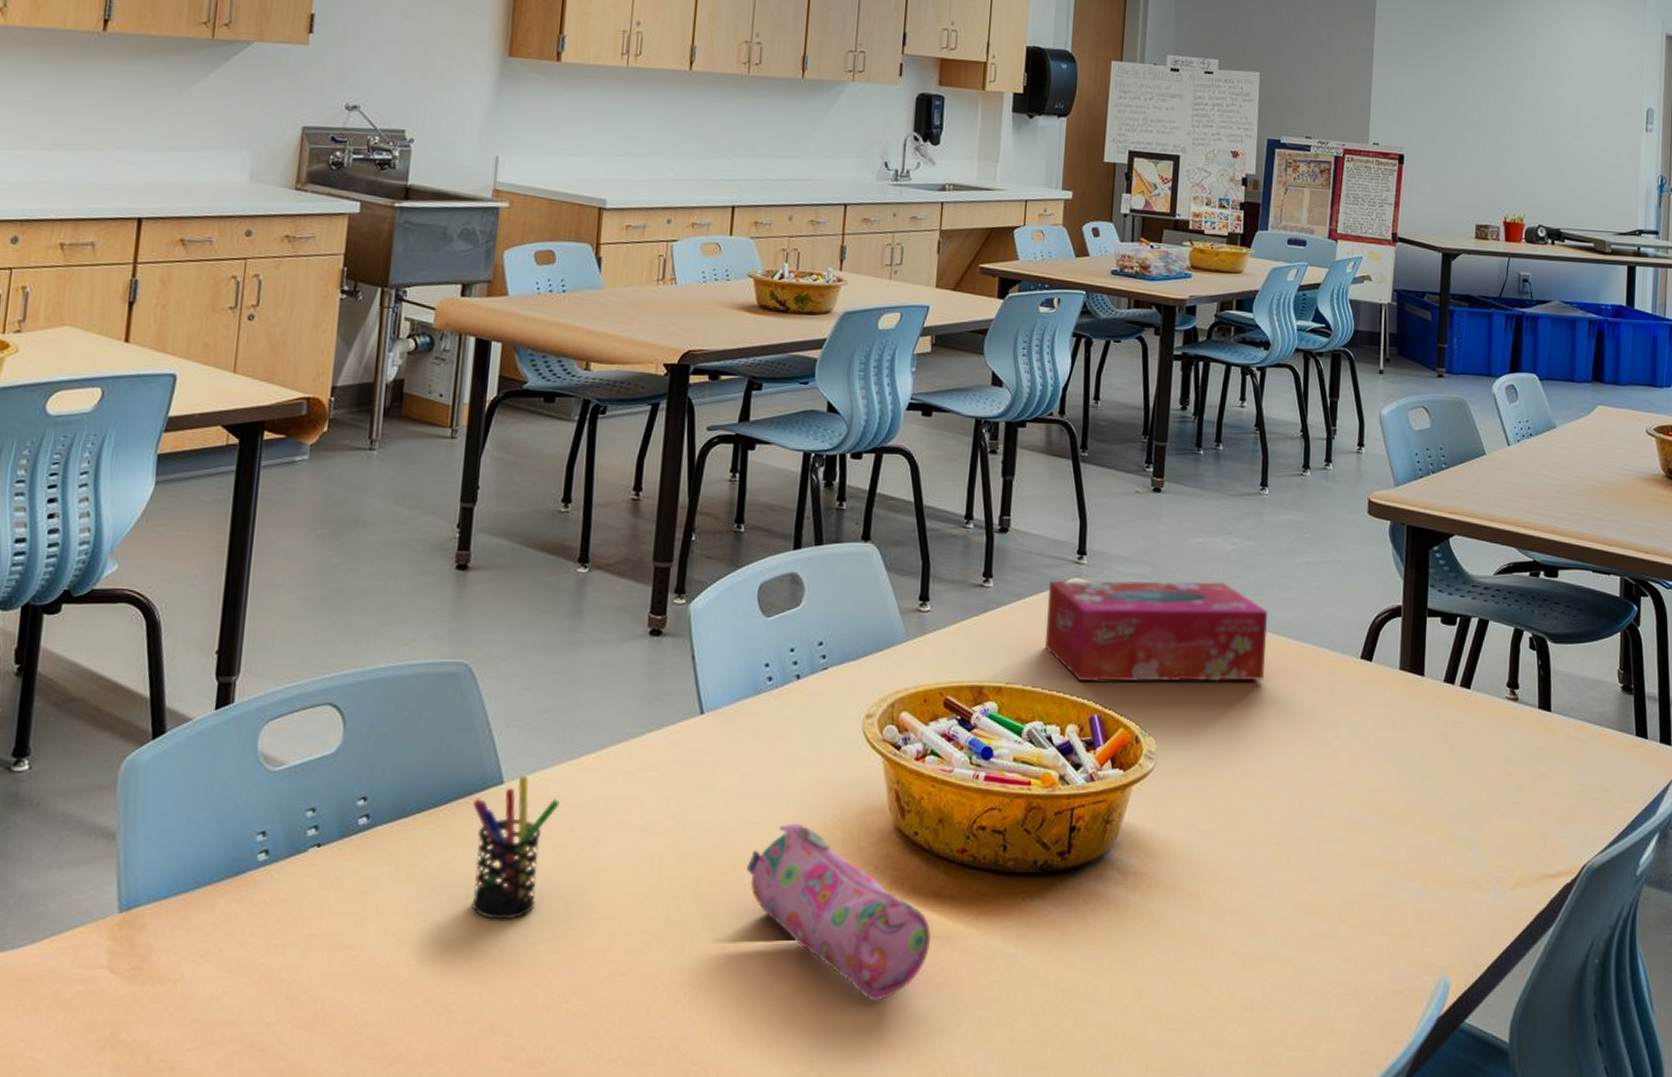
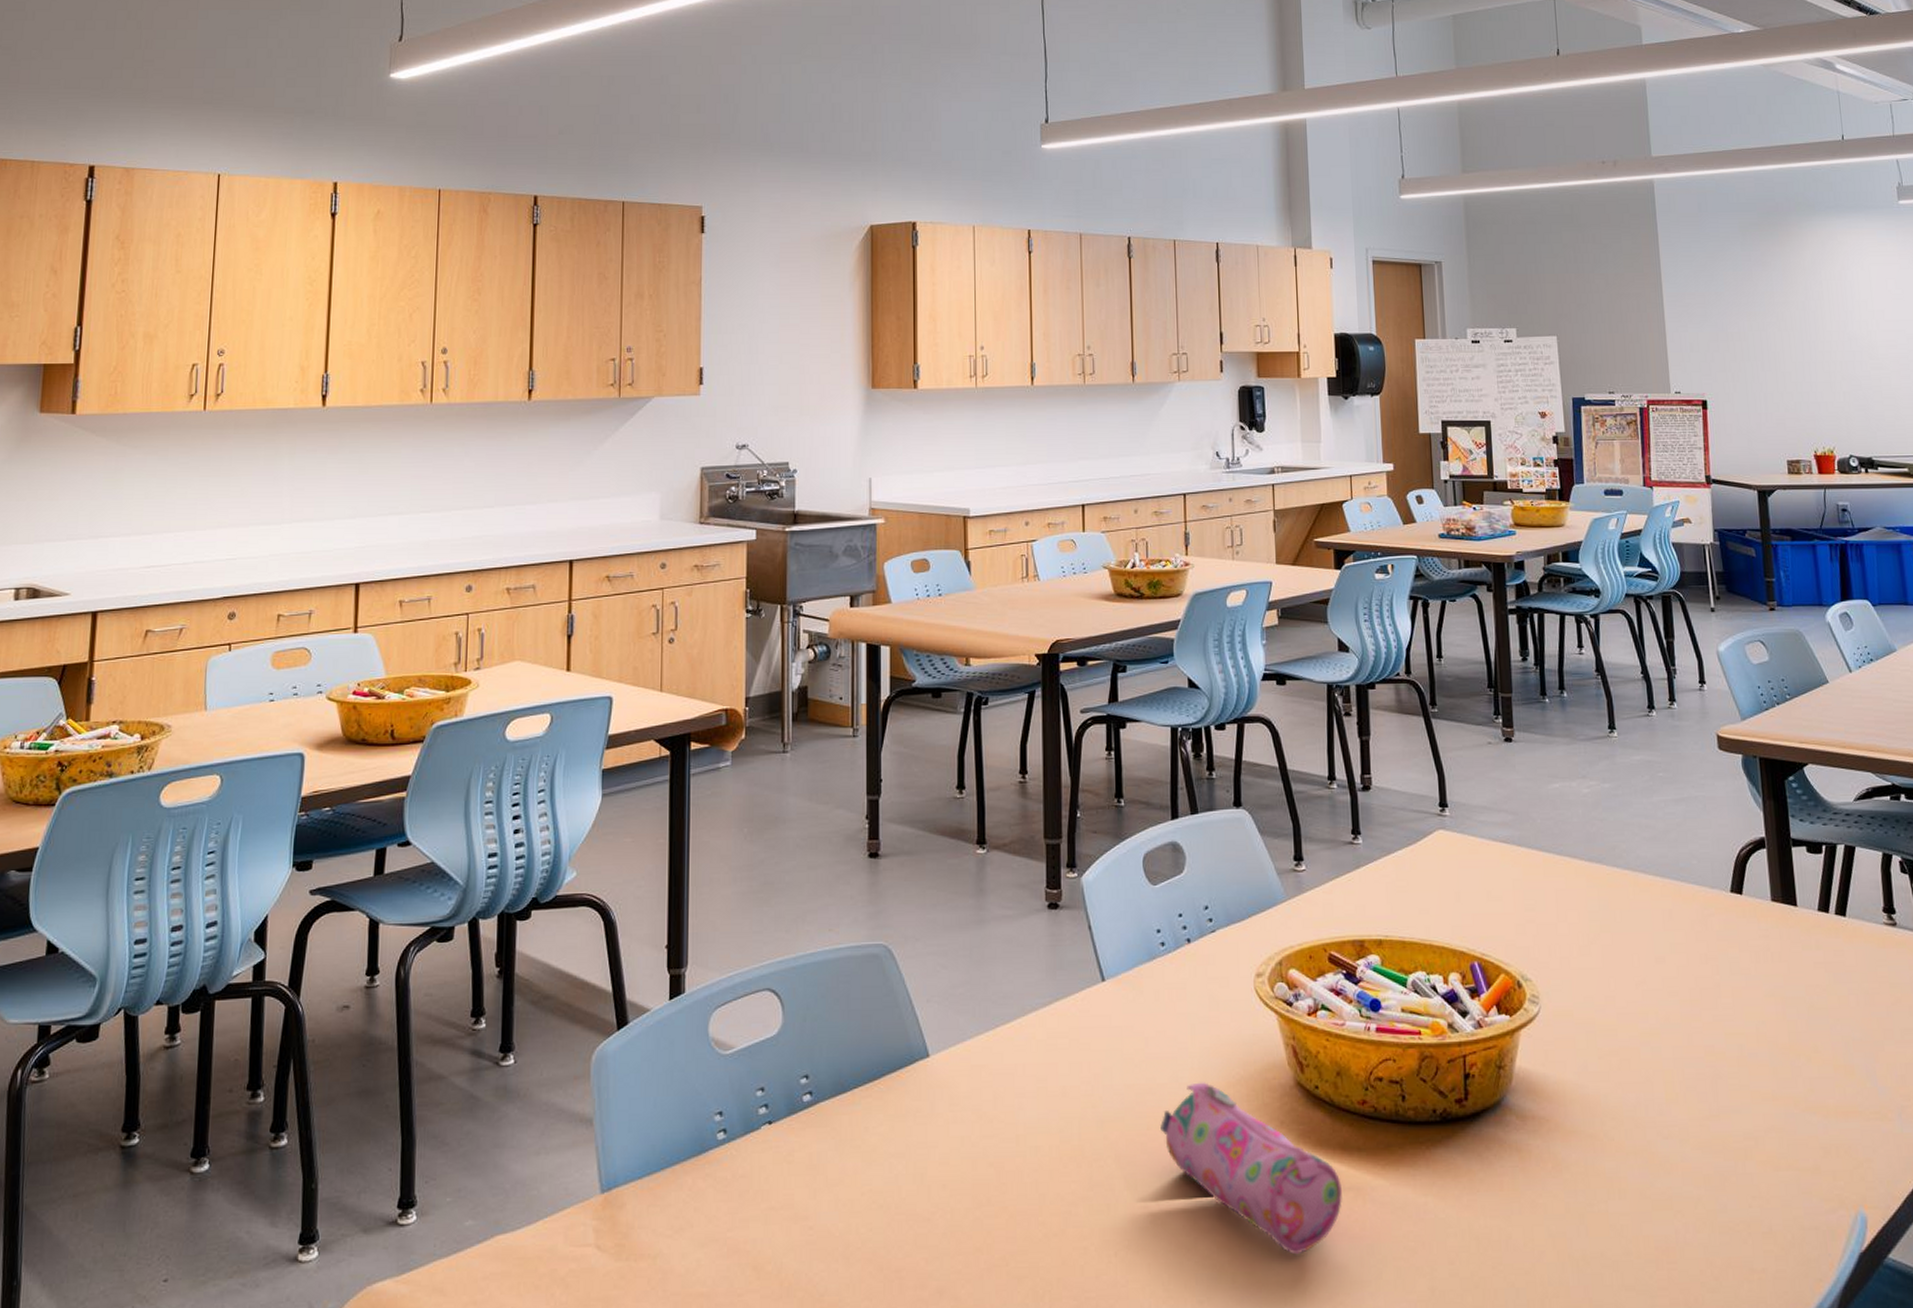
pen holder: present [471,775,560,920] -> none [904,1048,982,1187]
tissue box: present [1045,580,1269,682] -> none [1416,825,1636,931]

